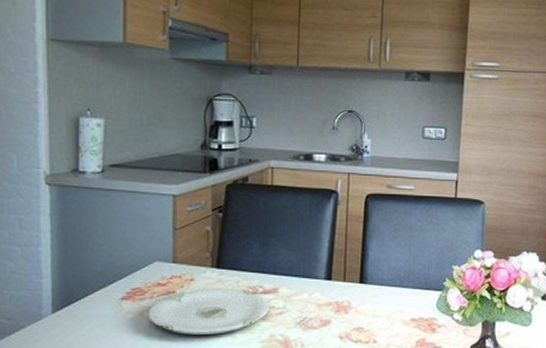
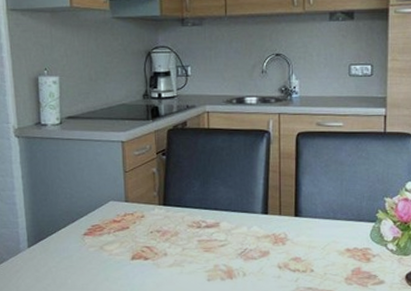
plate: present [148,288,270,335] -> none [107,223,213,265]

